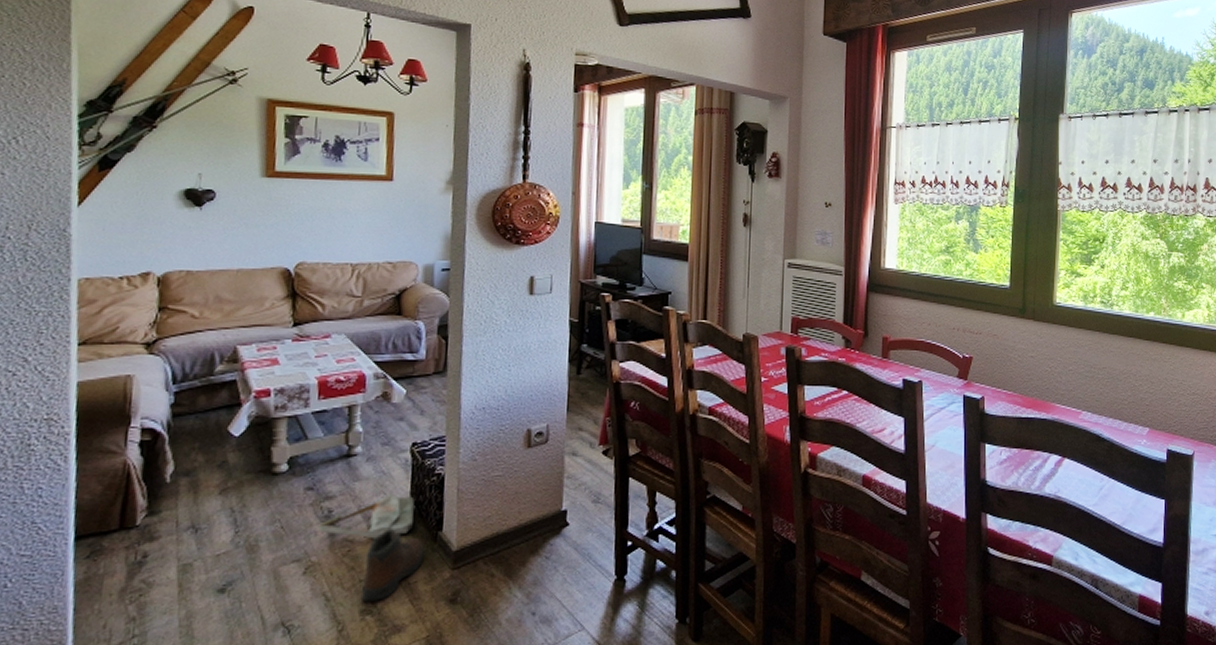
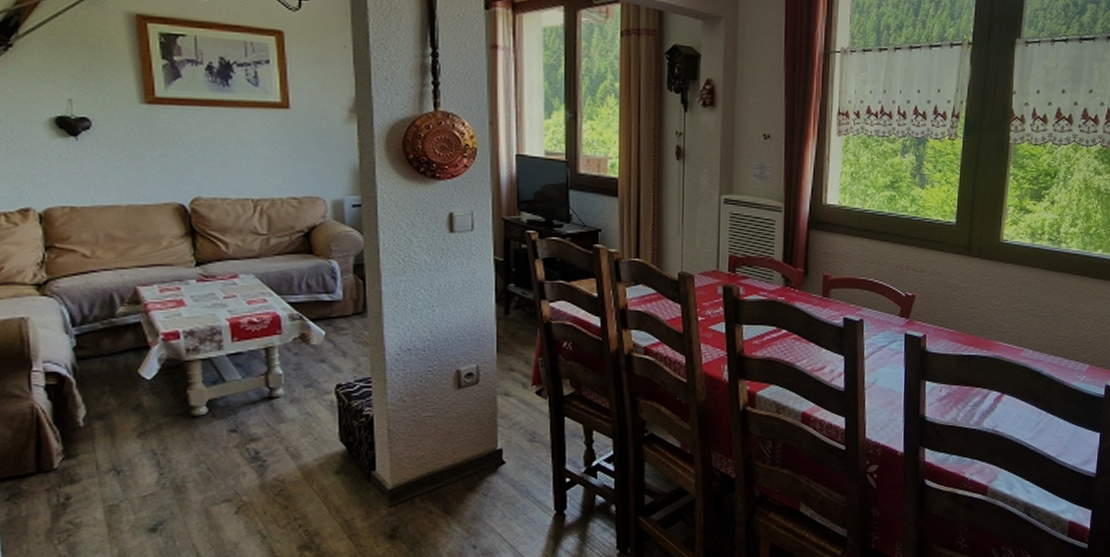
bag: present [318,493,415,540] -> none [247,434,346,479]
hiking boot: present [360,529,425,601] -> none [297,469,359,538]

